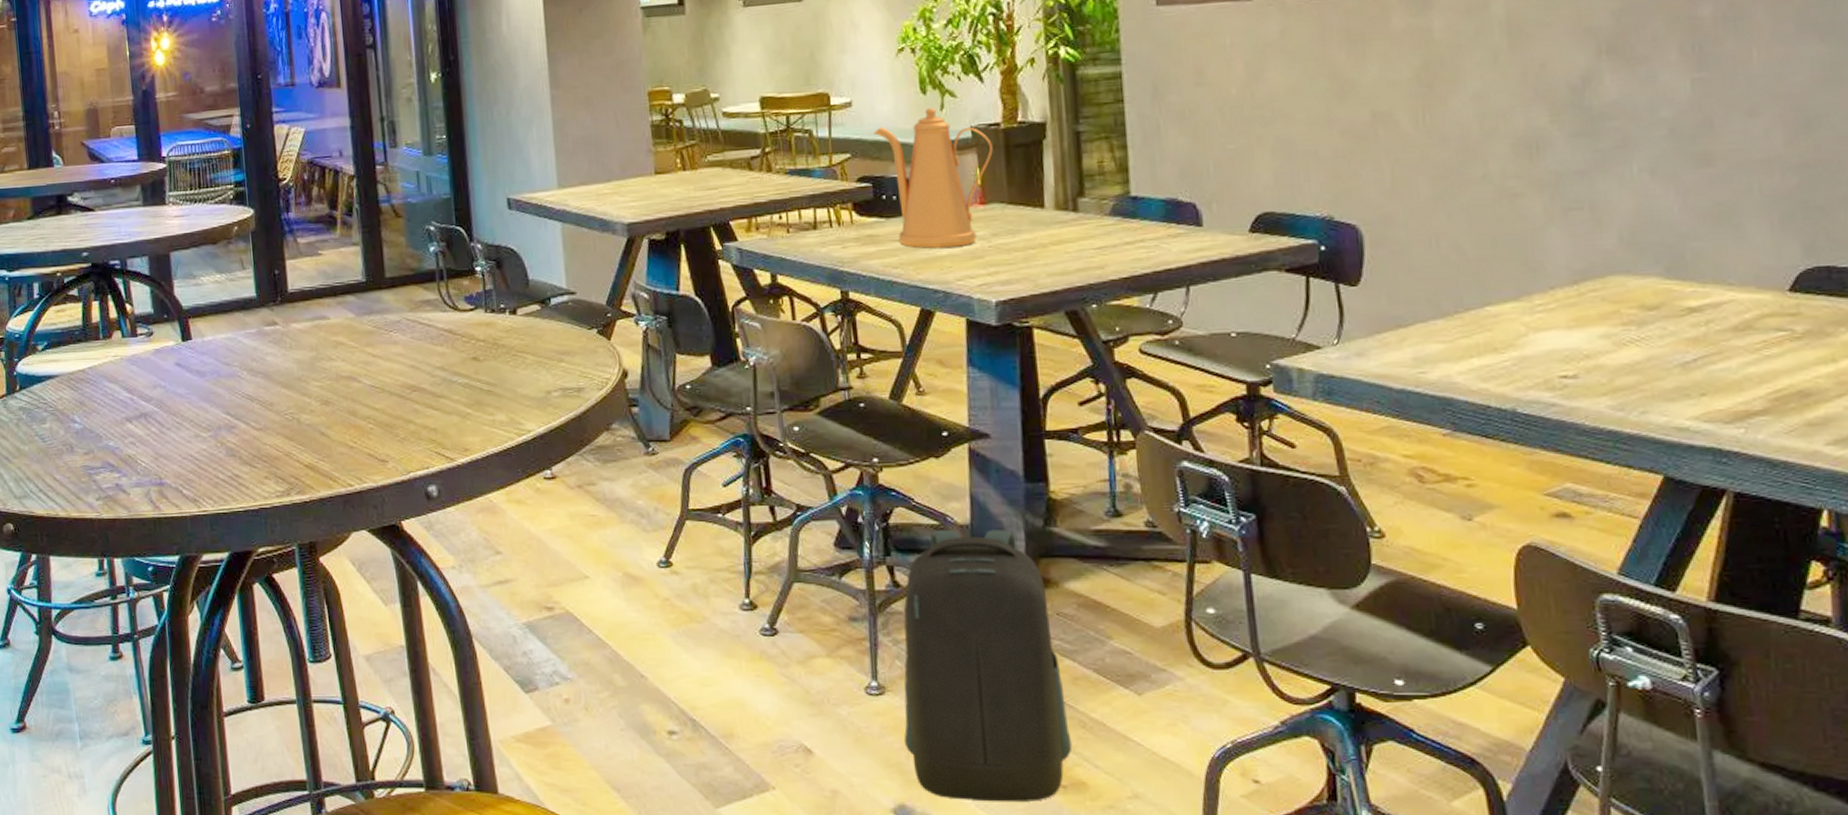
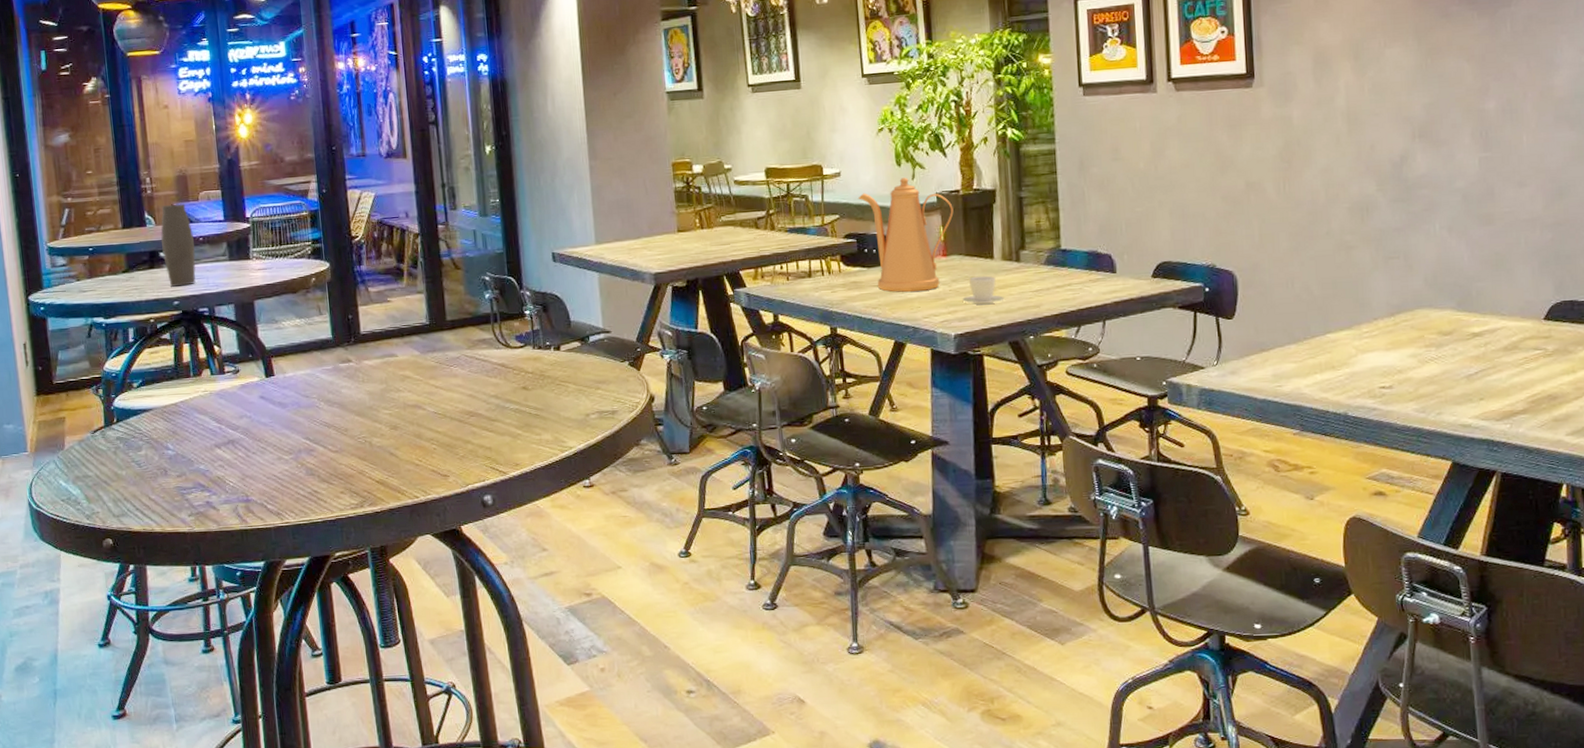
vase: none [69,140,107,236] -> present [161,203,196,287]
backpack: present [903,529,1073,802] -> none [878,518,1010,735]
teacup: none [1005,229,1059,265] -> present [962,276,1005,305]

